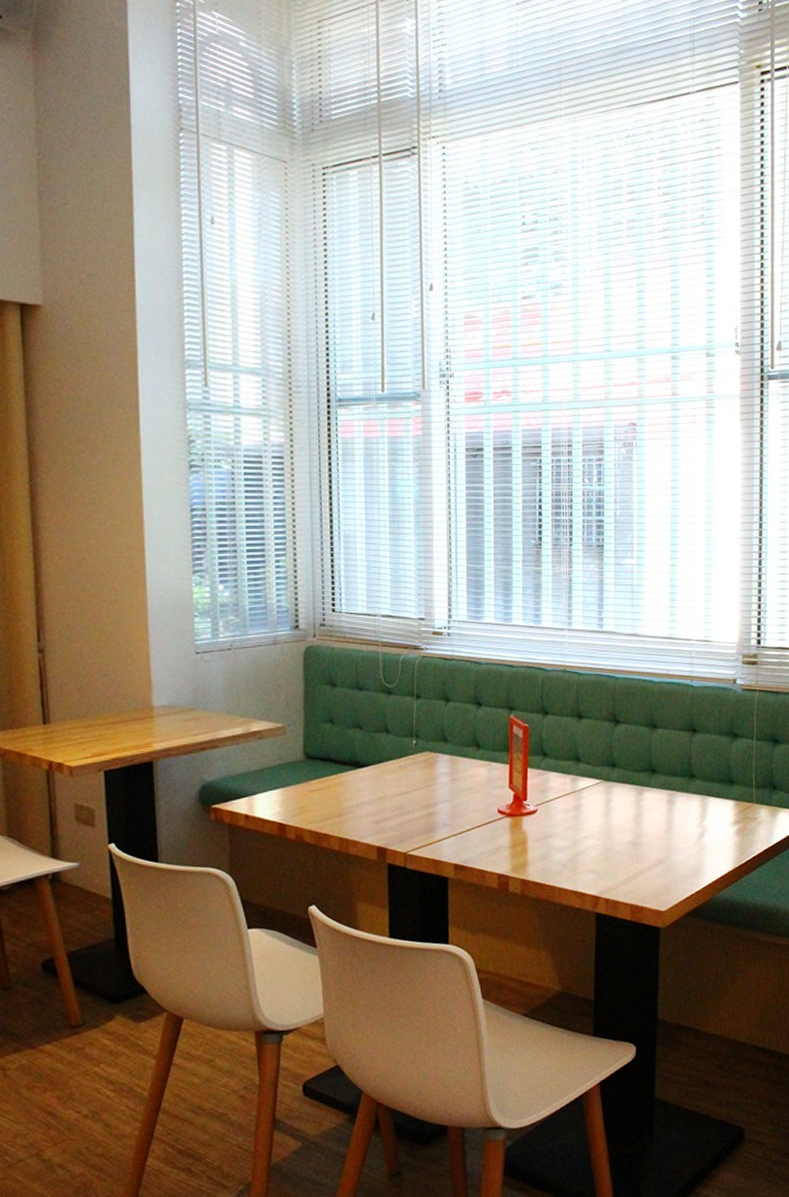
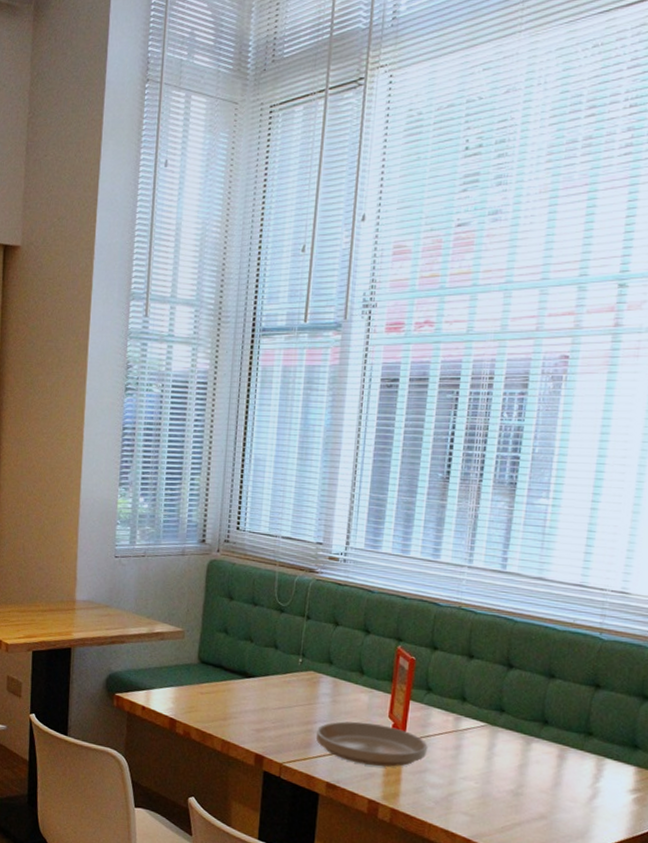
saucer: none [438,796,550,840] -> present [315,721,428,767]

